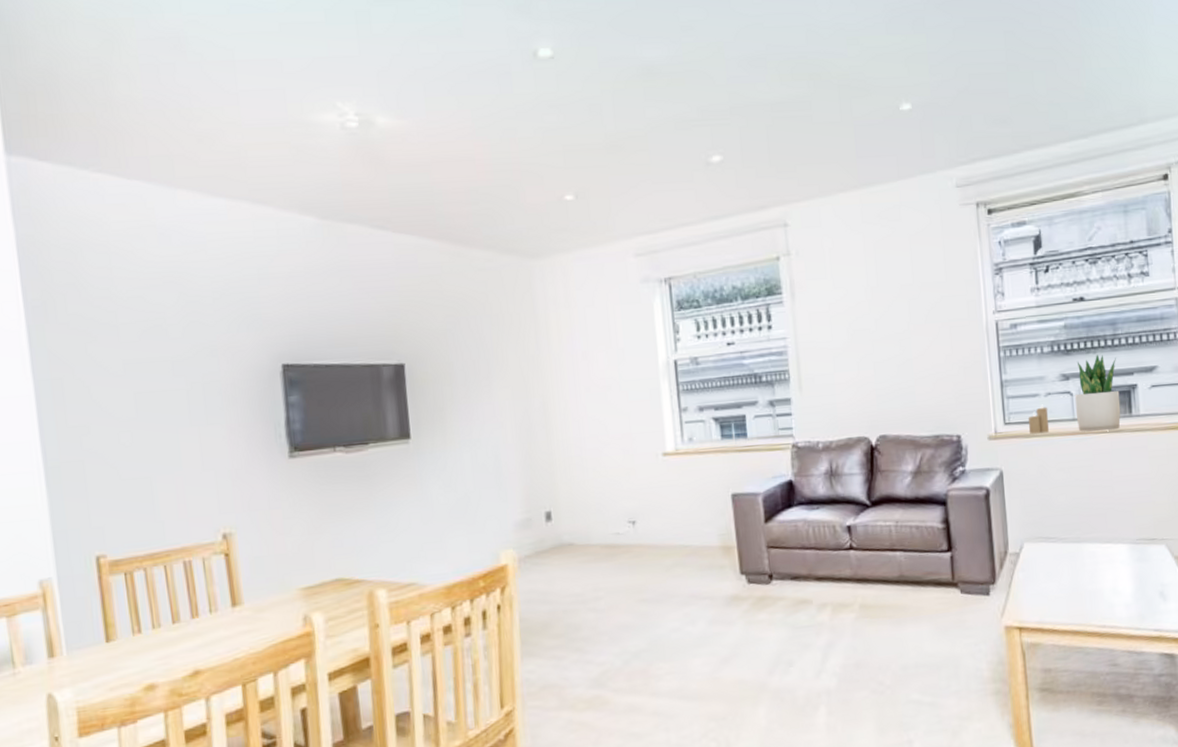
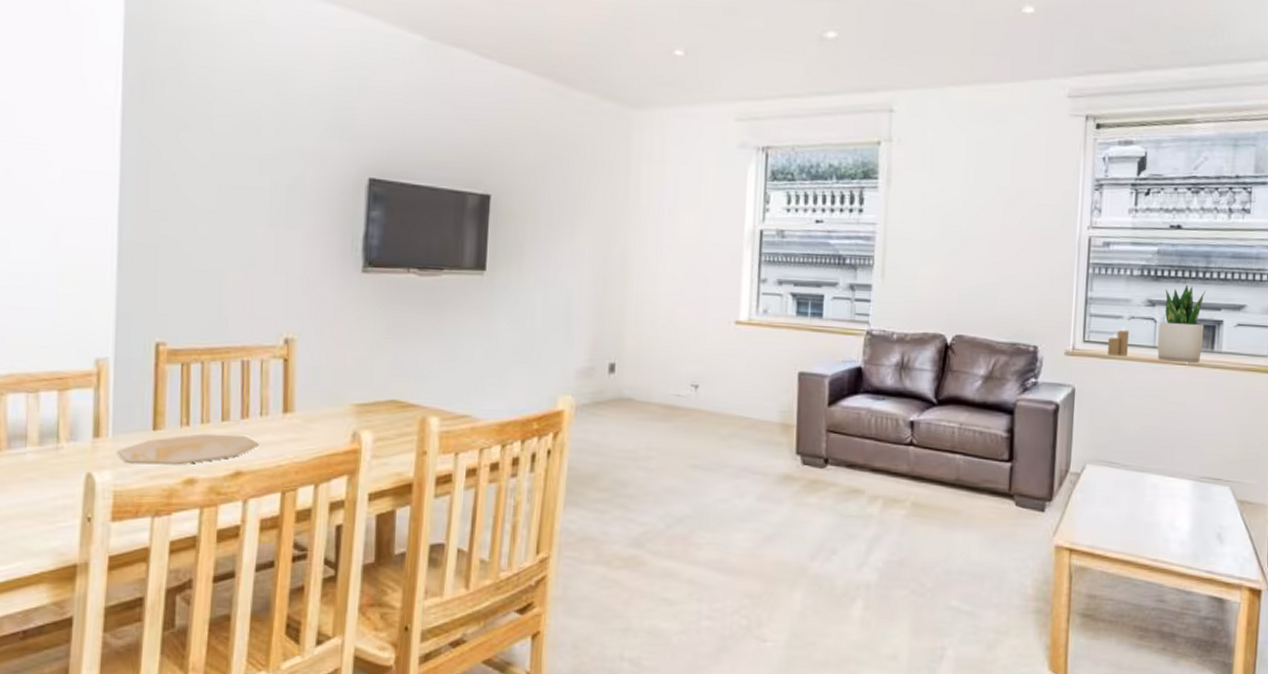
plate: none [73,634,213,679] -> present [117,433,259,465]

